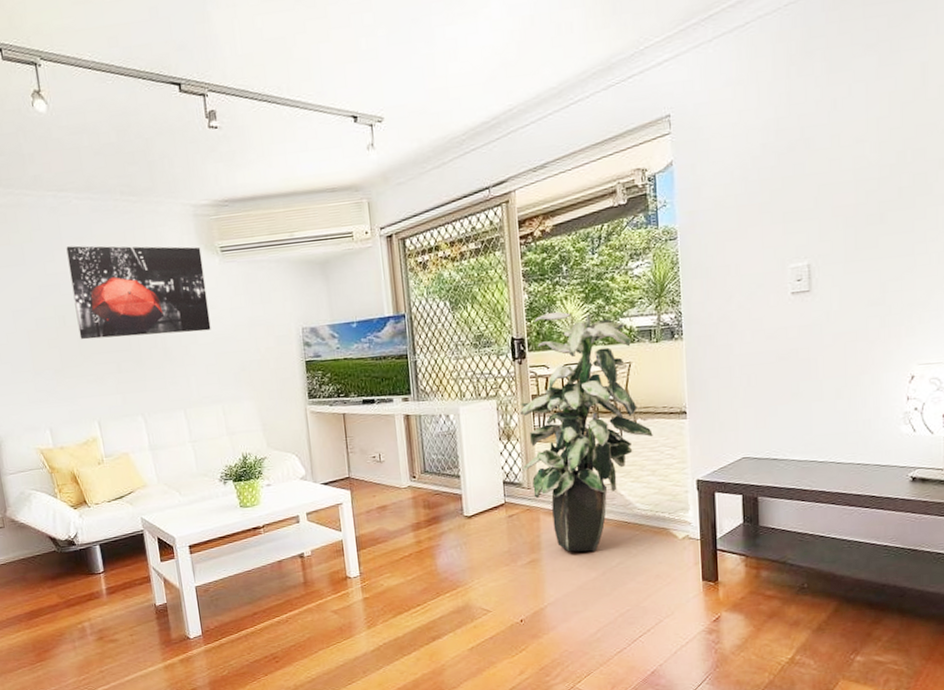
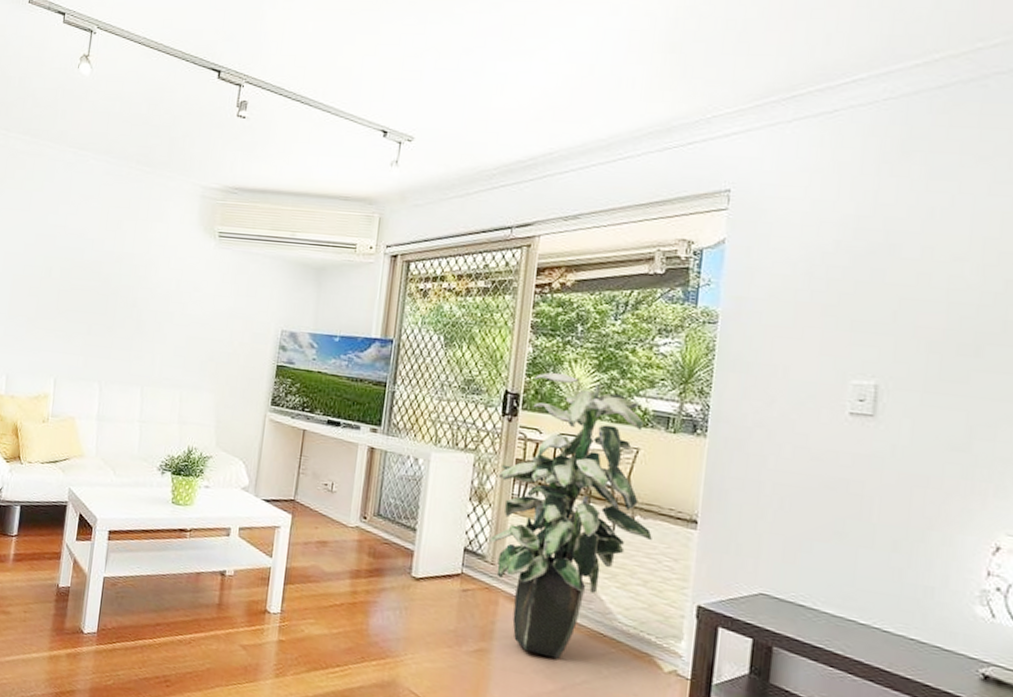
wall art: present [66,246,211,340] -> none [60,202,200,312]

